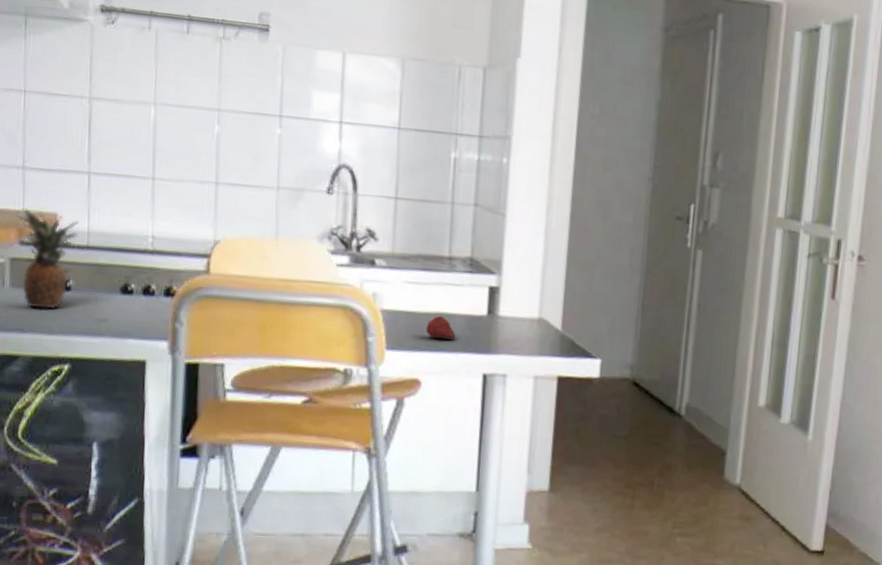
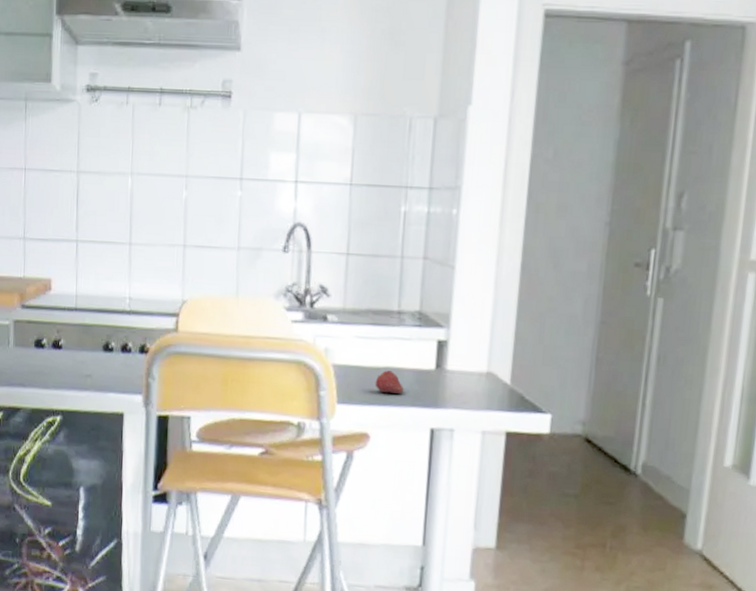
fruit: present [13,209,79,309] -> none [16,276,69,366]

